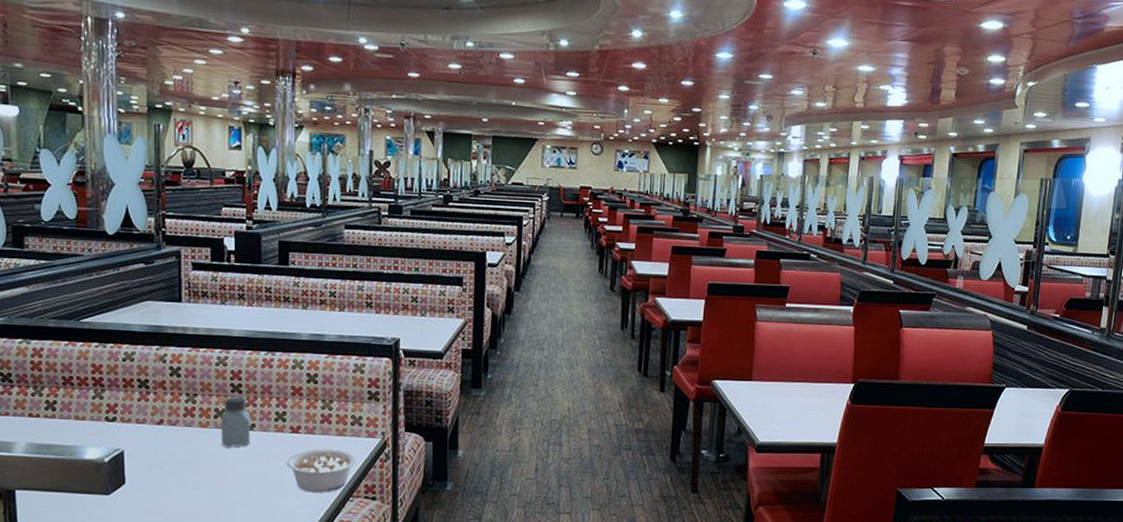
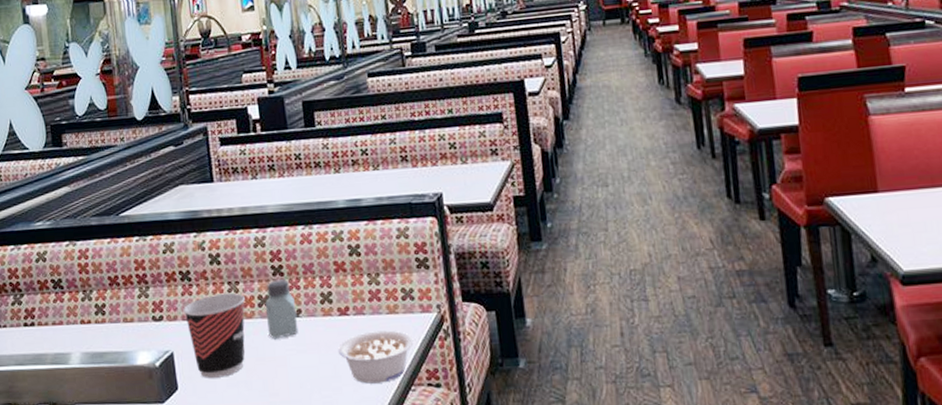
cup: none [138,403,201,477] -> present [183,293,245,378]

